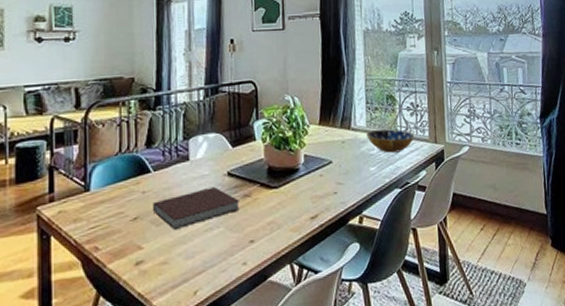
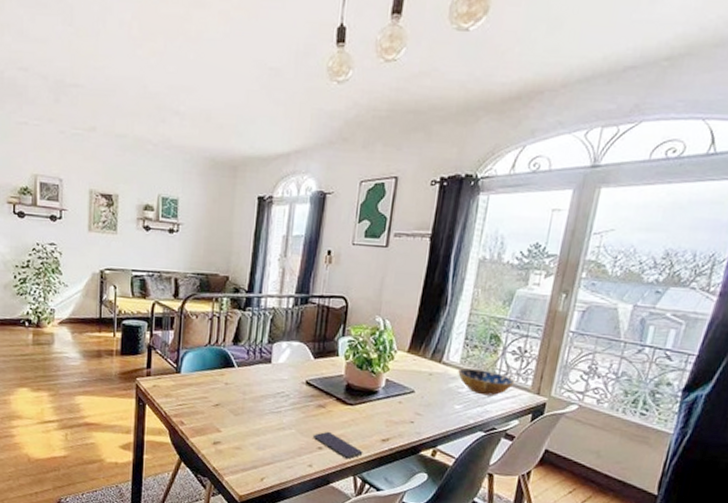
notebook: present [153,187,240,229] -> none [233,391,314,422]
smartphone: none [242,221,295,247] -> present [312,431,363,460]

